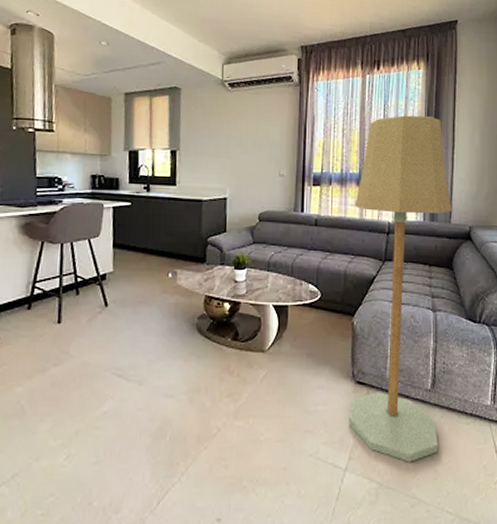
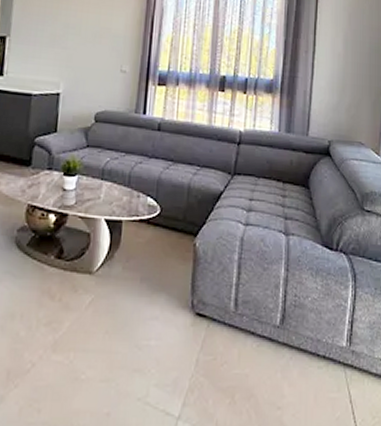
floor lamp: present [349,115,452,462] -> none [185,13,311,411]

